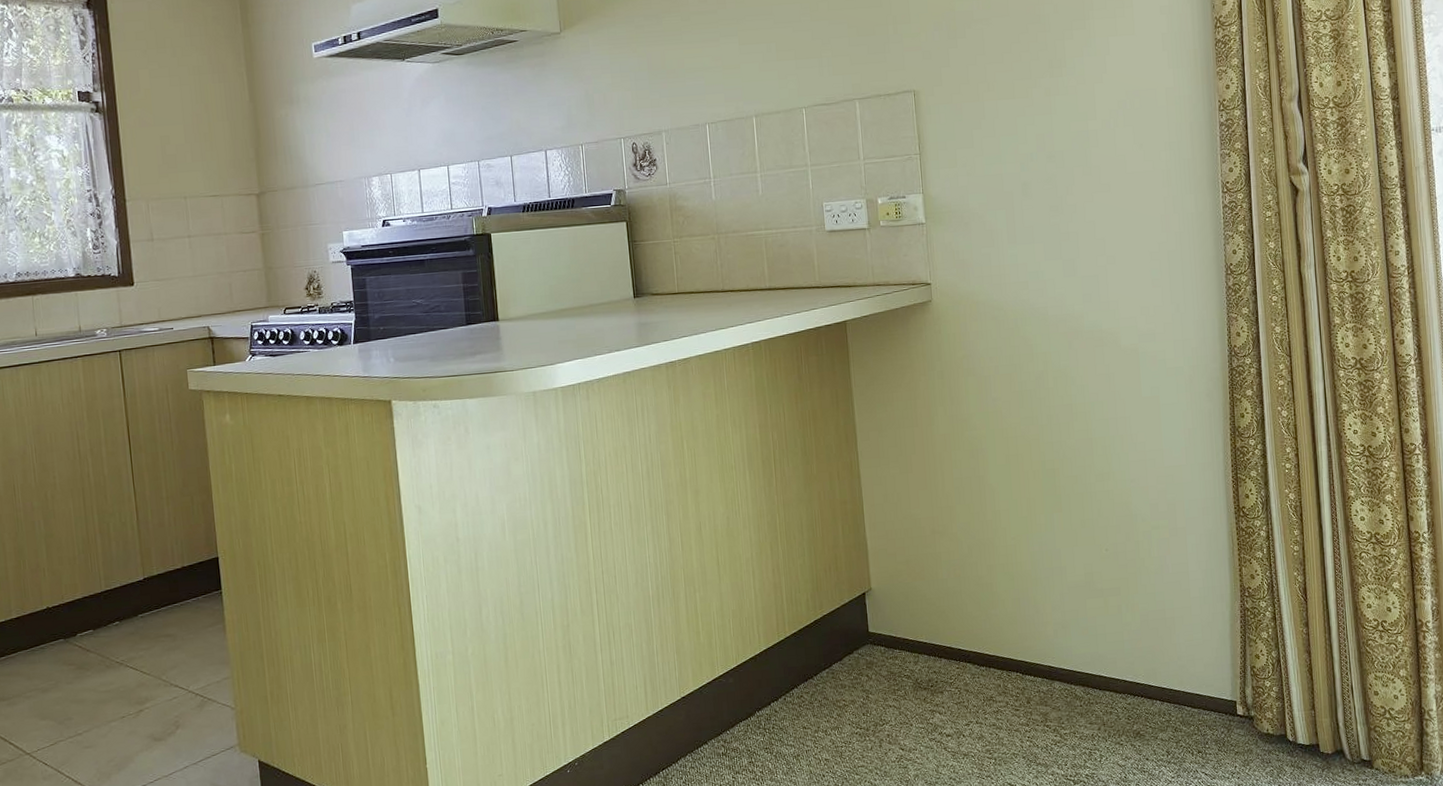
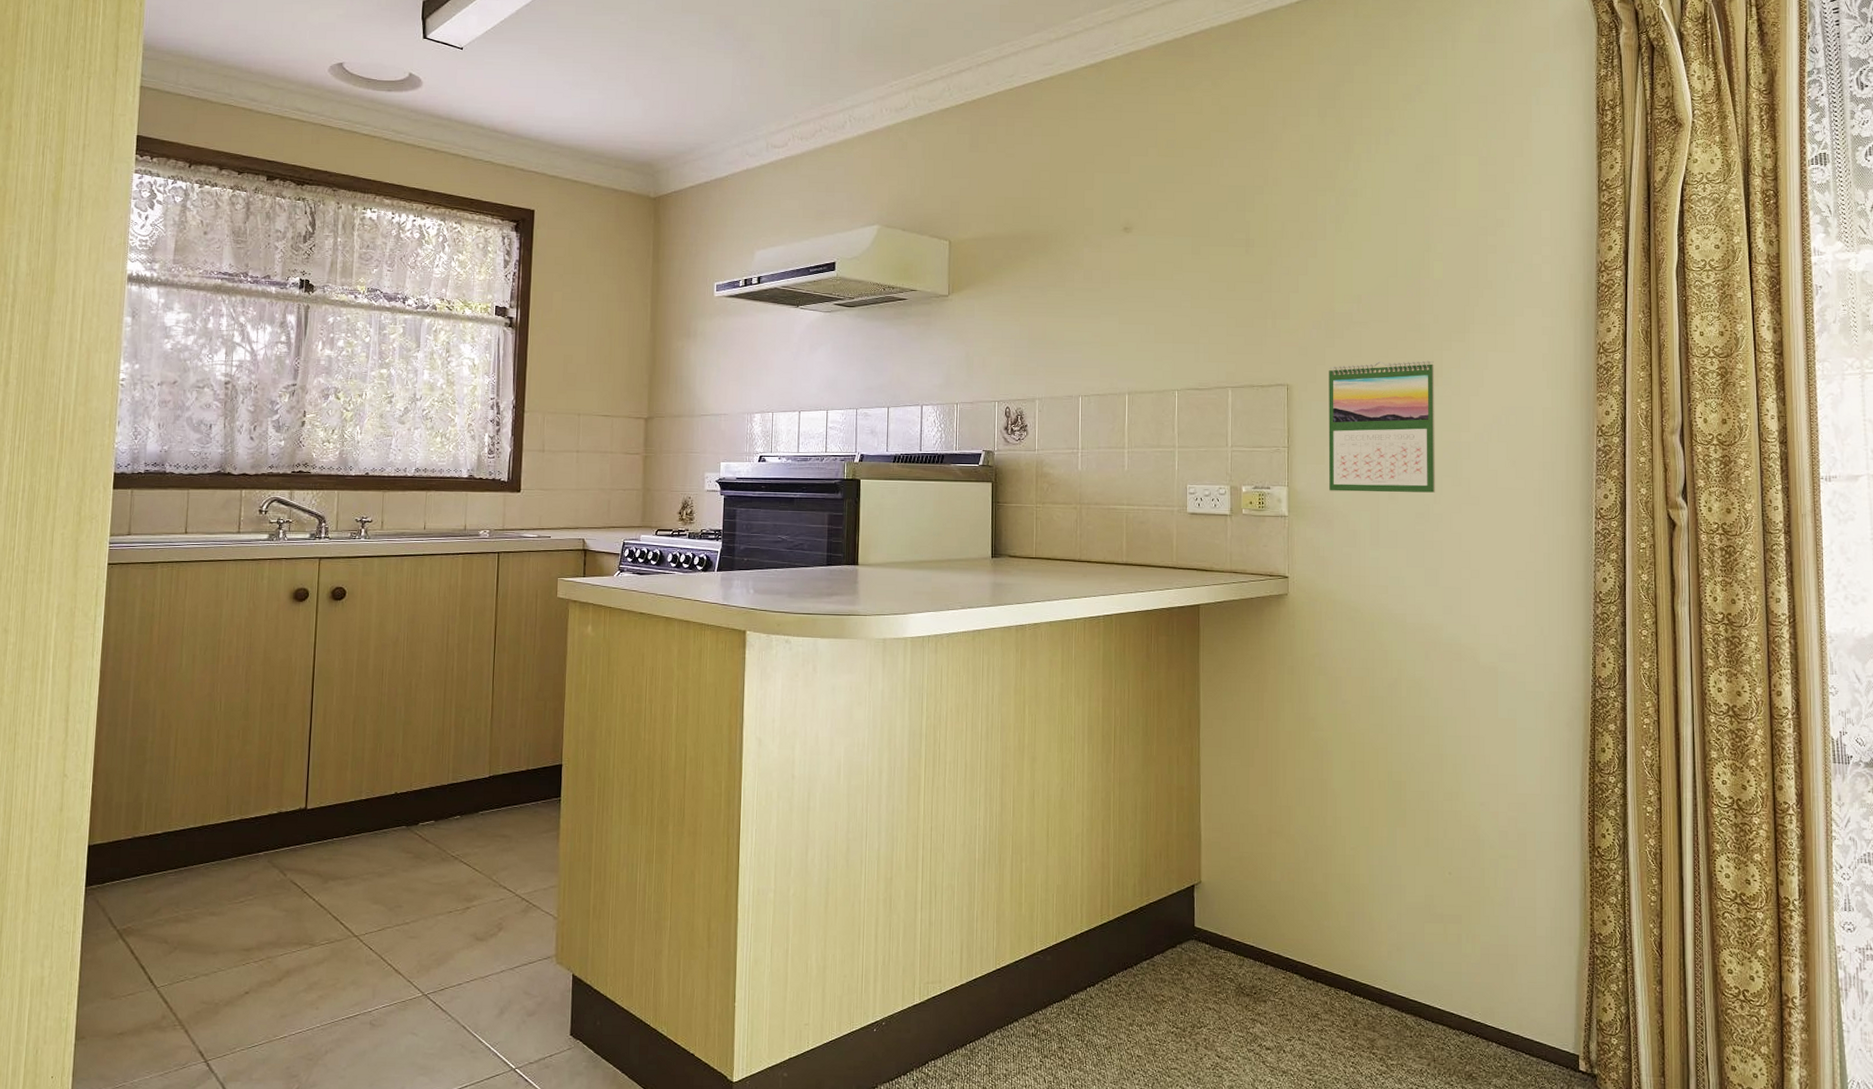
calendar: none [954,51,1068,194] -> present [1328,360,1436,493]

